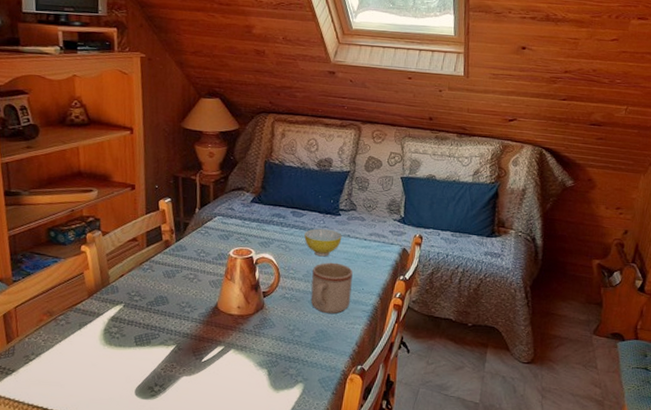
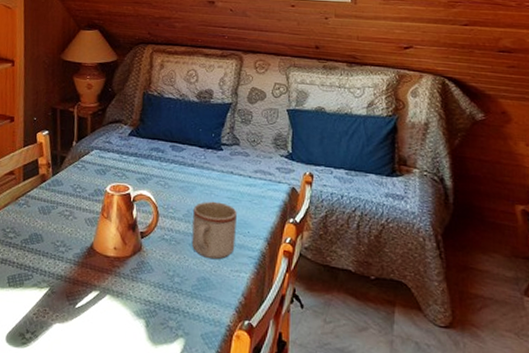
bowl: present [304,228,342,257] -> none [184,164,225,195]

